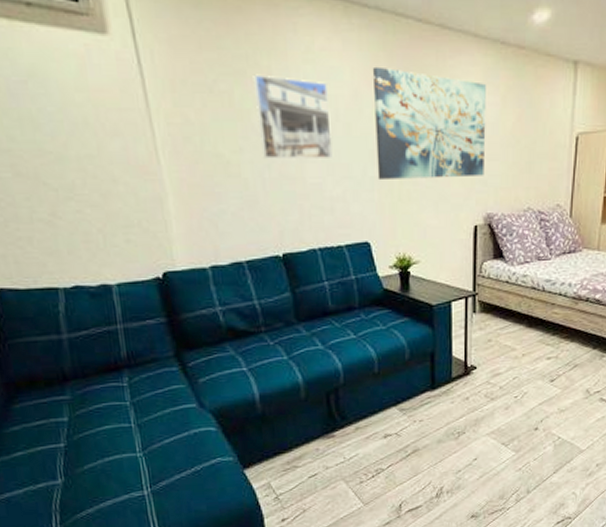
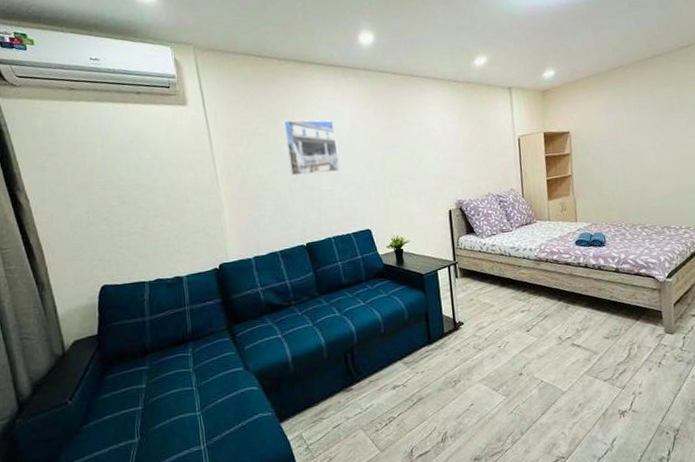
wall art: present [372,66,486,179] -> none [364,106,452,183]

